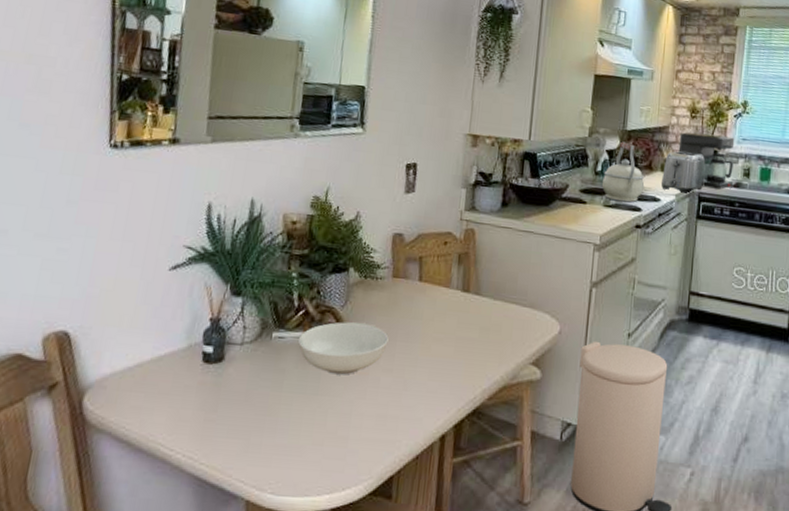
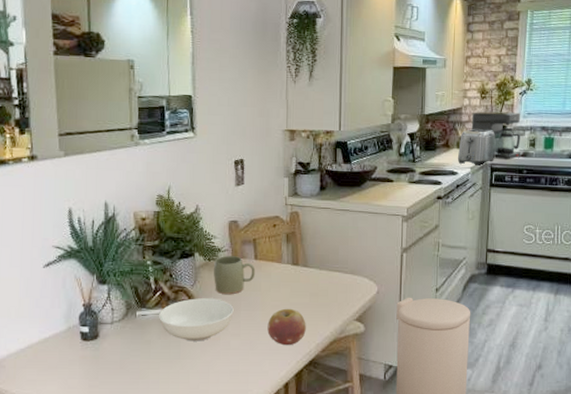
mug: none [368,274,419,321] -> present [214,256,256,294]
fruit: none [425,342,473,389] -> present [267,308,306,346]
kettle: present [601,141,645,203] -> none [405,125,443,178]

